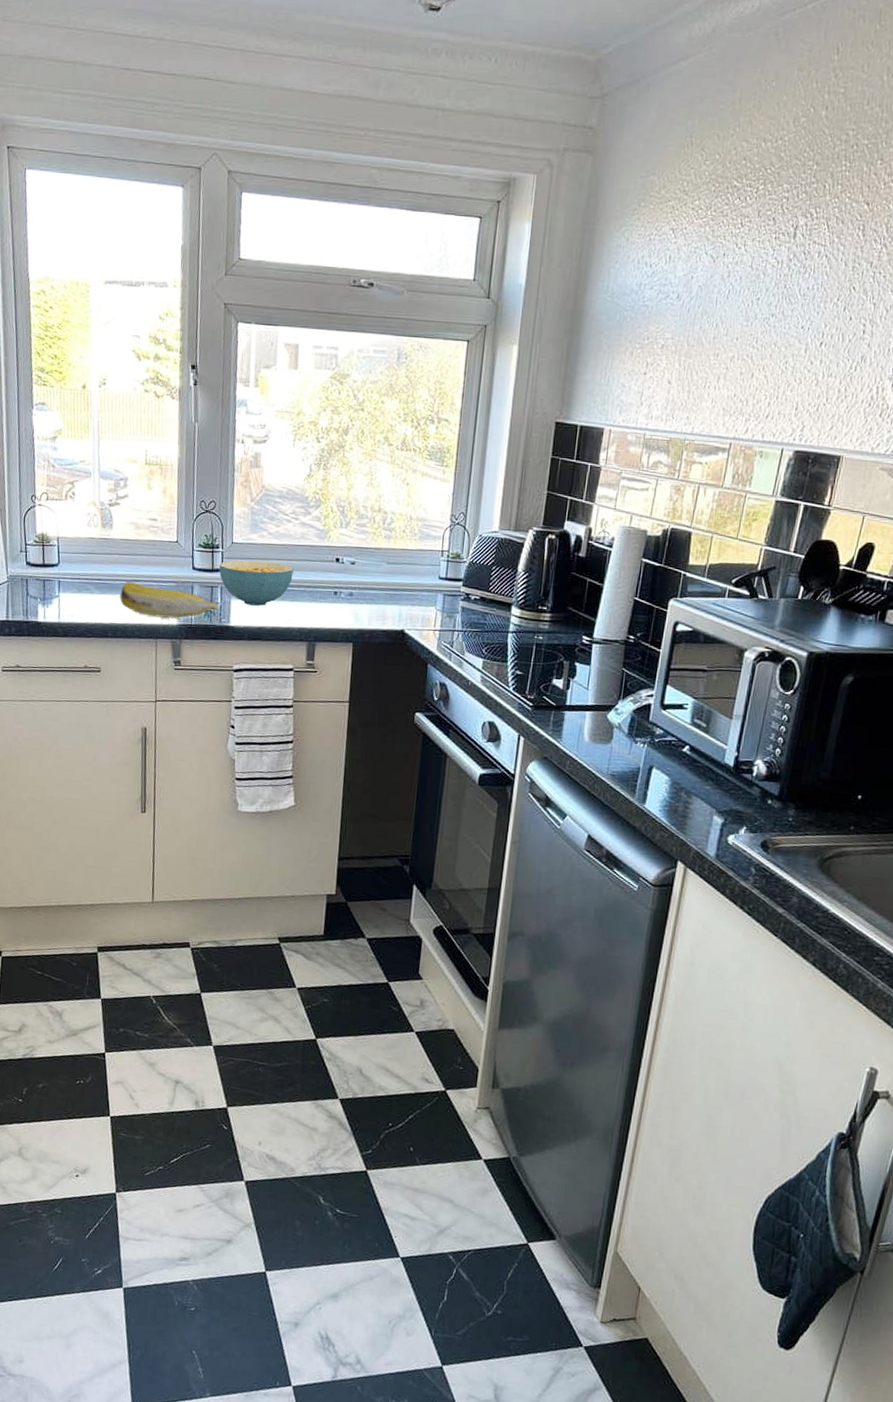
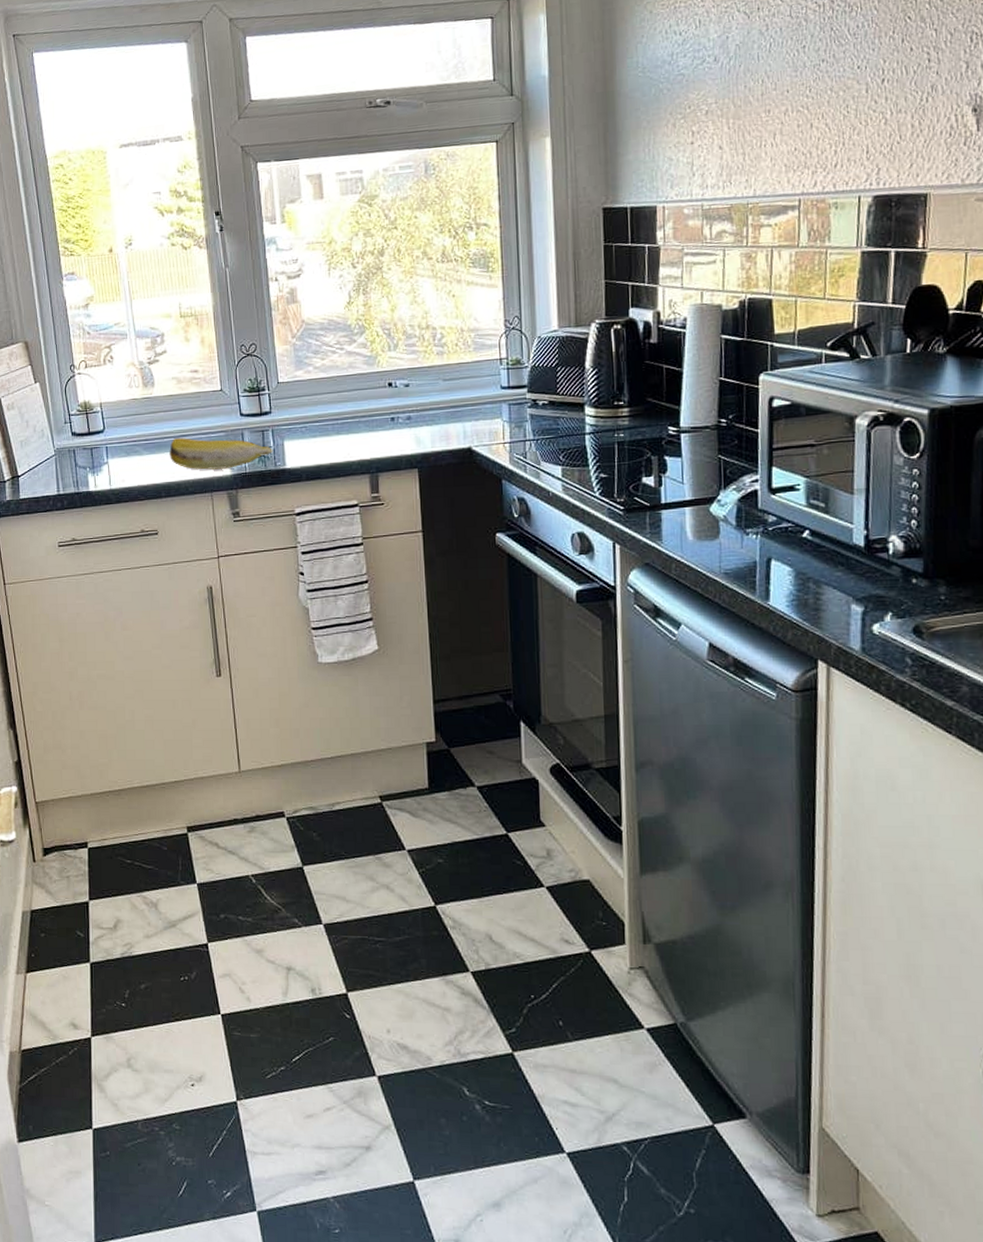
cereal bowl: present [219,560,294,606] -> none [267,396,346,444]

